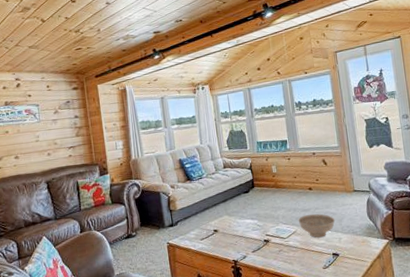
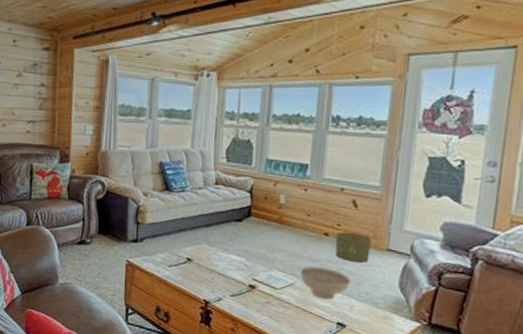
basket: none [317,183,344,206] -> present [335,231,373,263]

